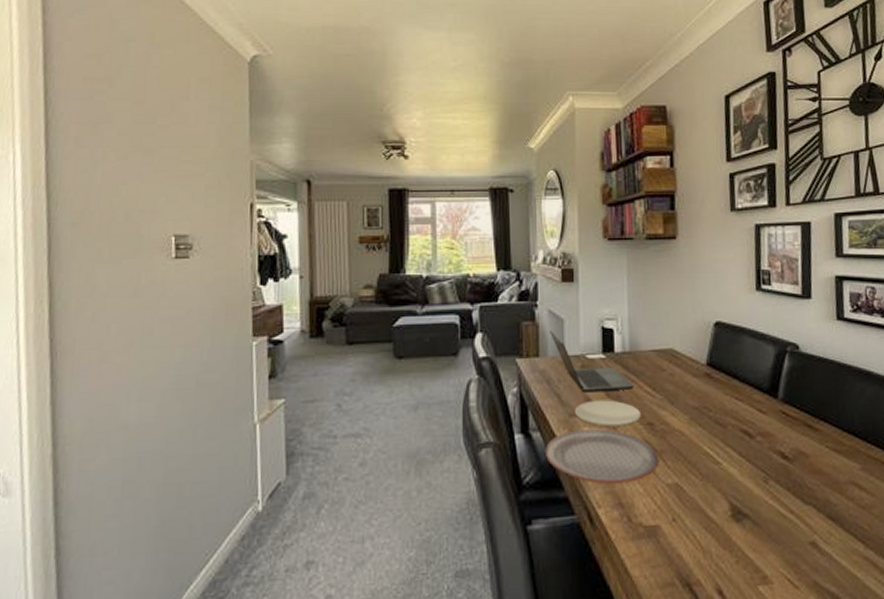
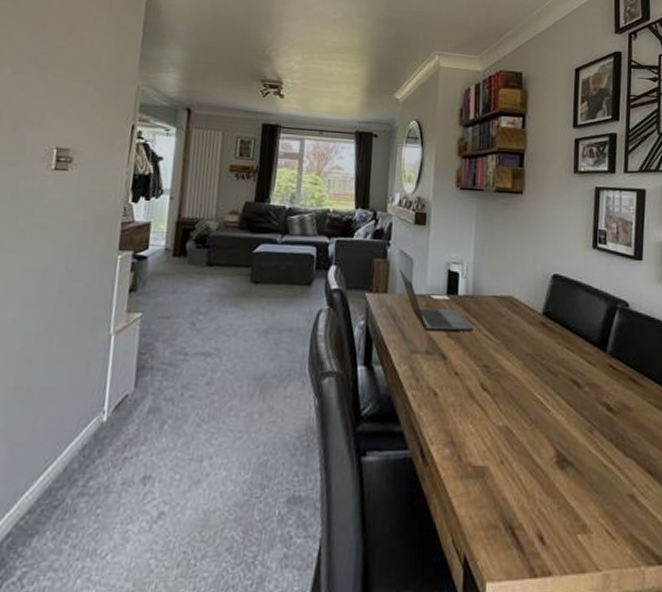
plate: present [546,428,659,484] -> none [385,366,492,422]
plate: present [575,400,642,427] -> none [417,339,479,367]

